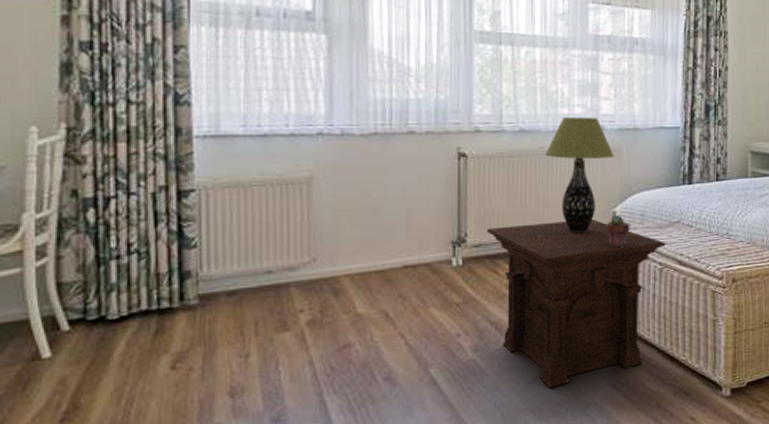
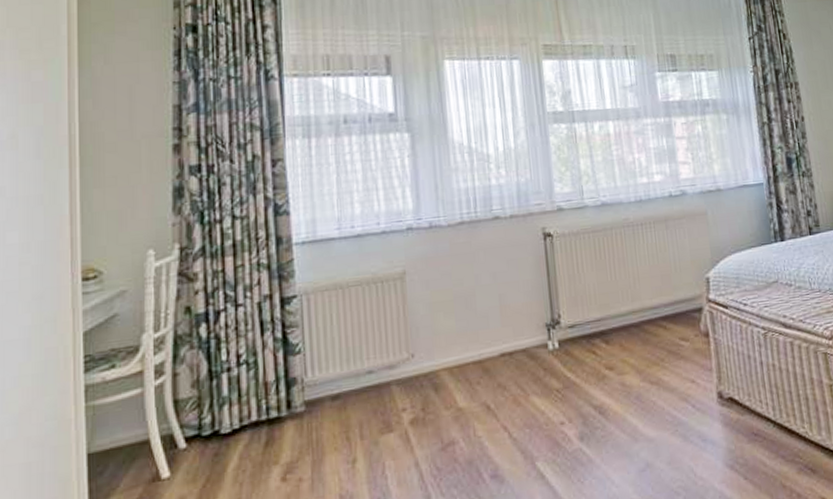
side table: present [487,218,665,387] -> none [580,287,766,474]
table lamp: present [545,117,614,233] -> none [629,183,700,304]
potted succulent: present [606,215,630,248] -> none [701,281,726,315]

